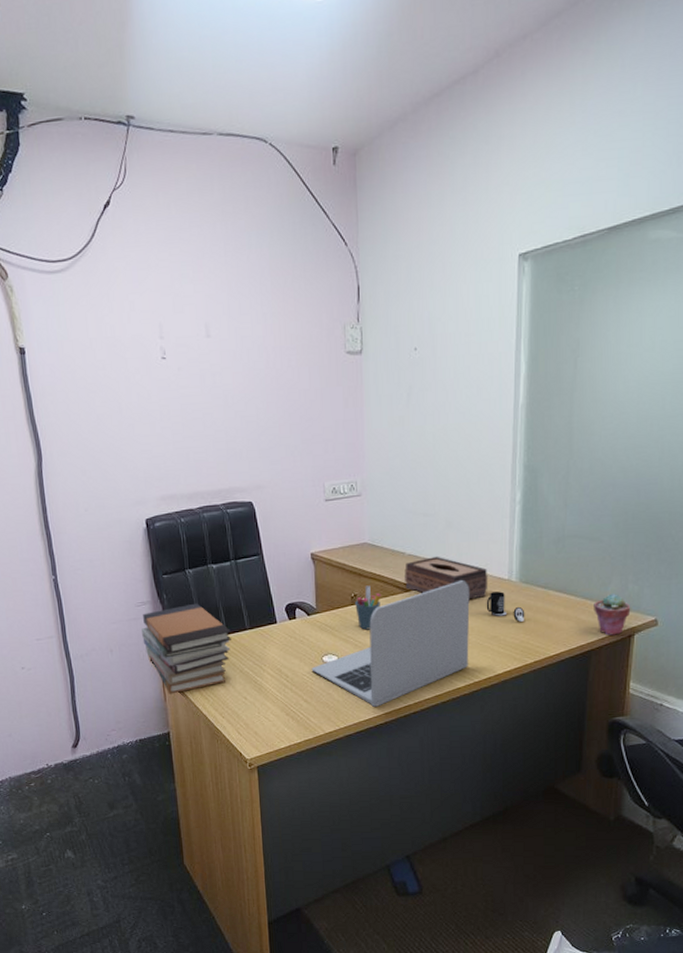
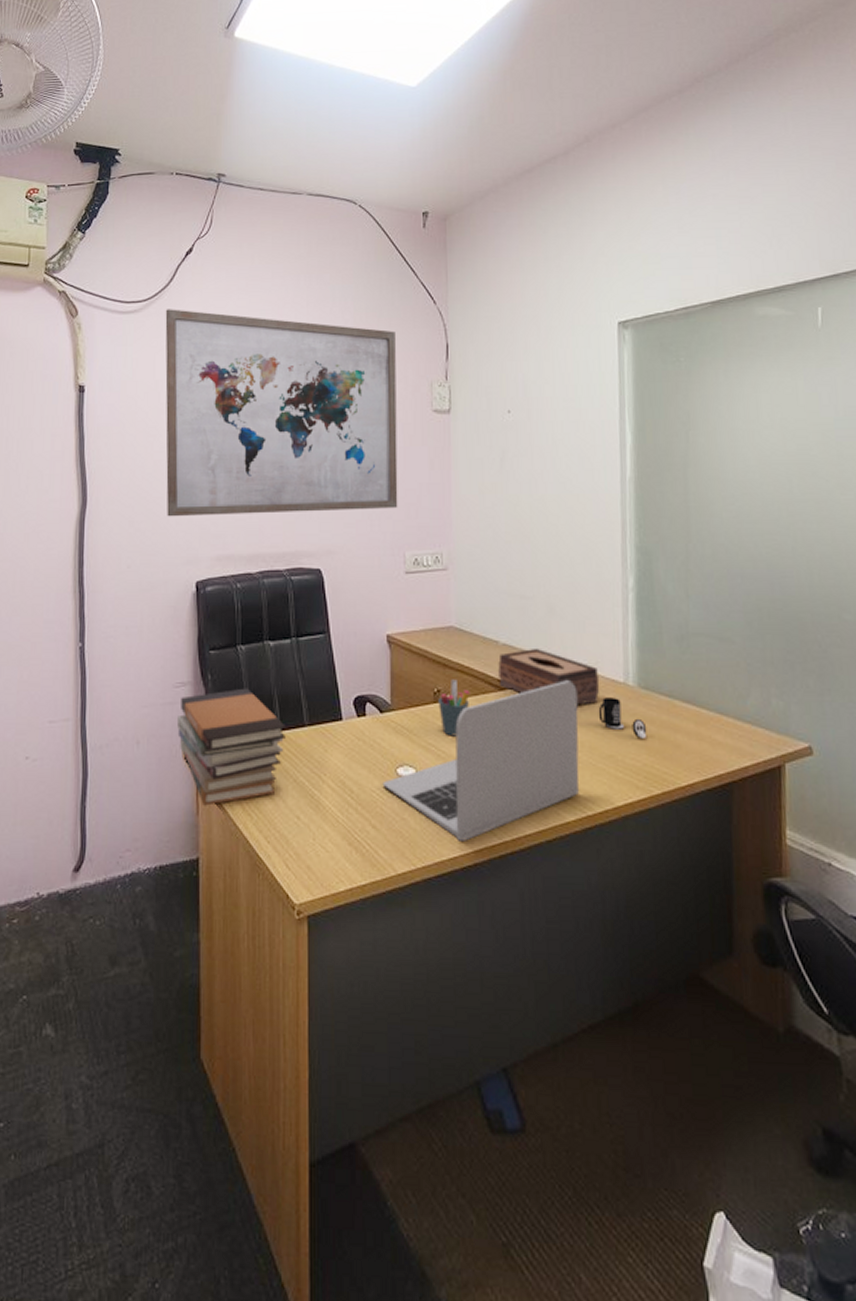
wall art: none [91,265,317,465] -> present [165,309,398,517]
potted succulent: present [594,594,631,636] -> none [731,710,778,764]

